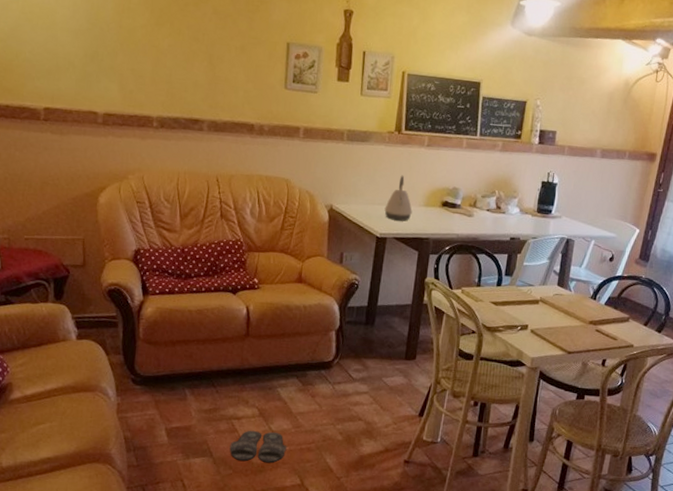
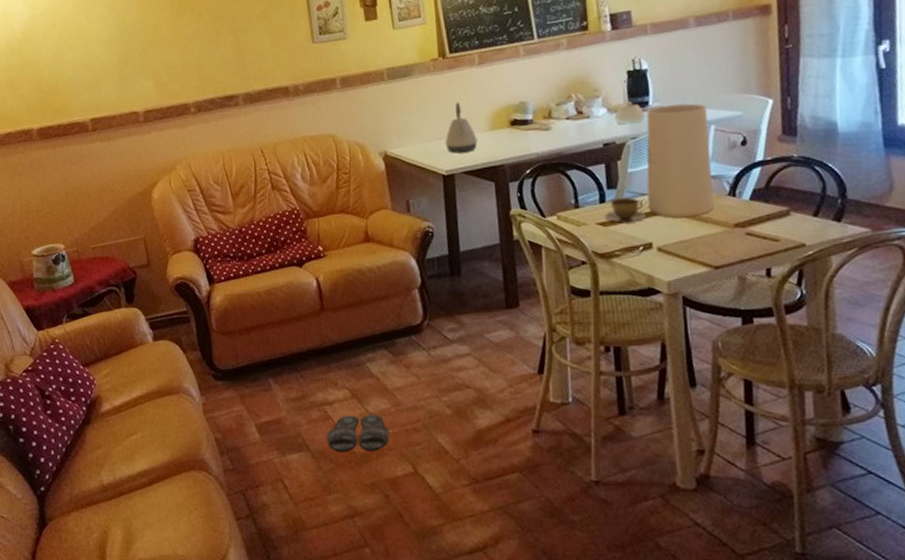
teacup: none [498,284,529,306] -> present [605,197,646,222]
sugar bowl: none [523,206,547,227] -> present [614,101,646,125]
vase: none [531,215,592,311] -> present [646,103,714,219]

